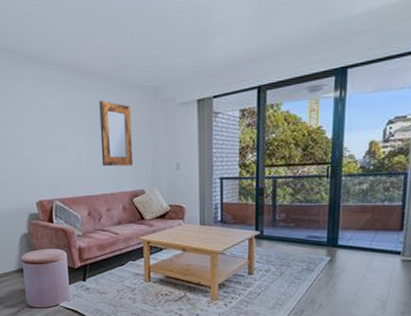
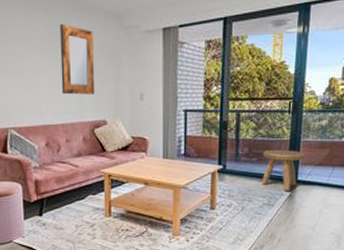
stool: none [299,214,344,256] -> present [261,149,304,191]

